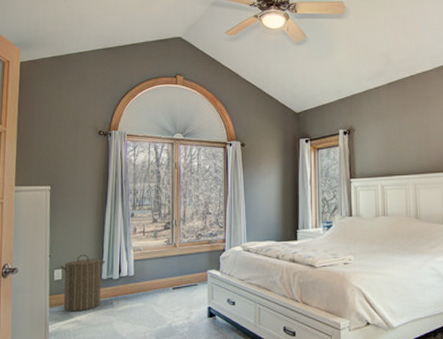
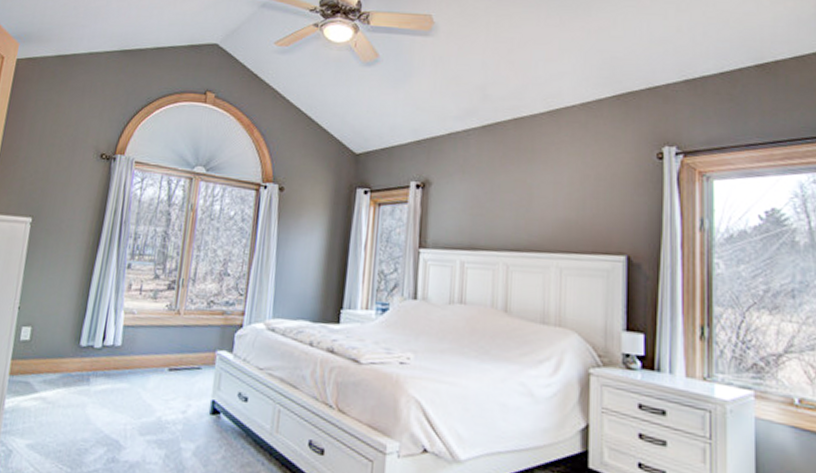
laundry hamper: present [60,254,105,312] -> none [26,310,88,386]

